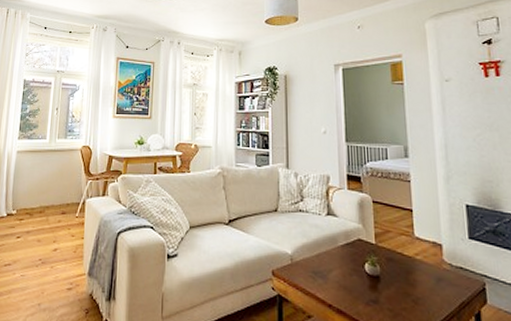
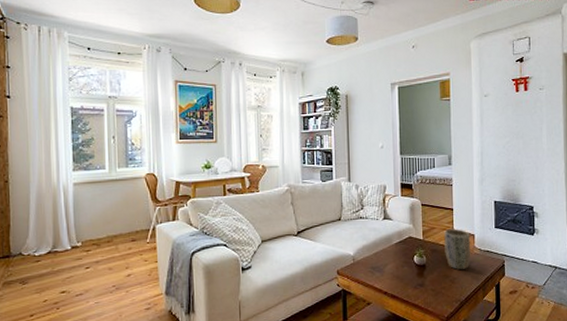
plant pot: none [402,234,439,288] -> present [444,229,471,270]

